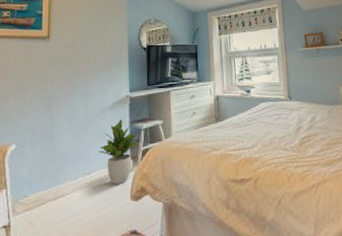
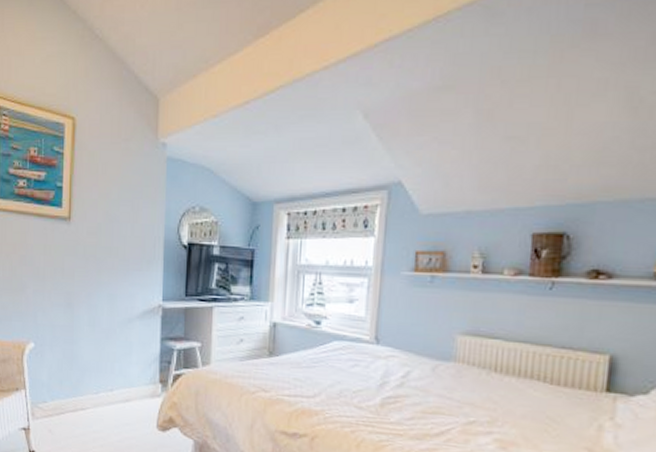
potted plant: present [98,119,137,185] -> none [123,332,168,409]

